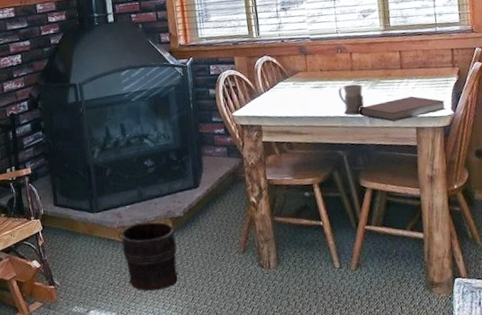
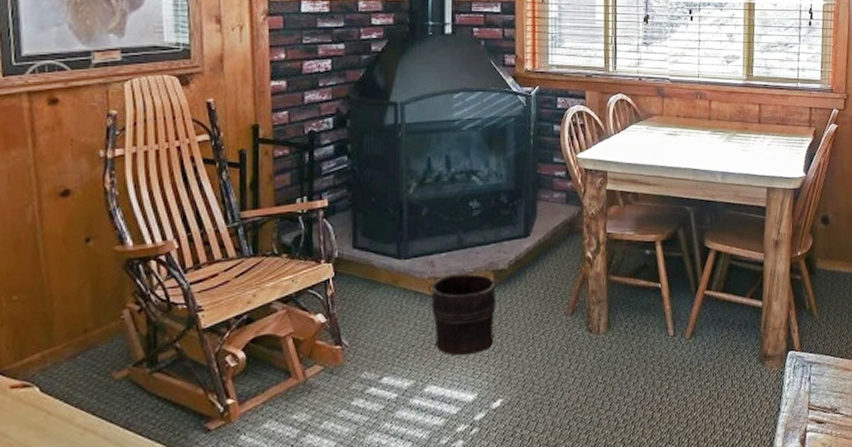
mug: present [338,83,365,116] -> none [692,134,719,169]
book: present [359,96,446,122] -> none [712,153,799,179]

